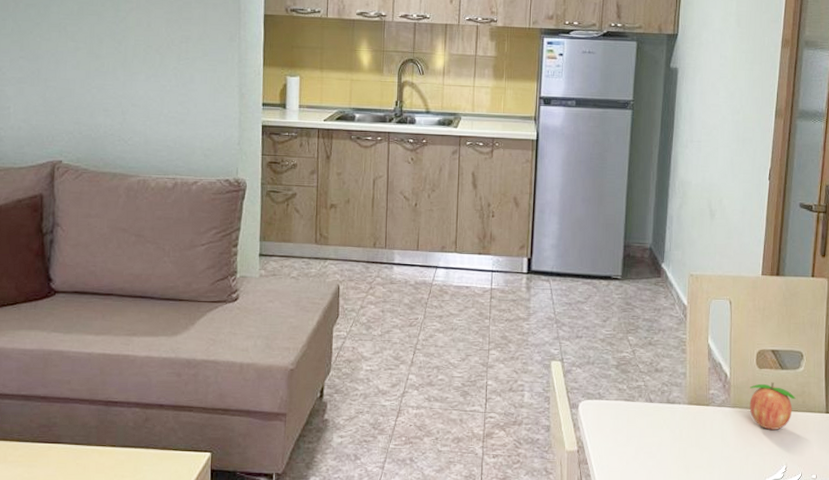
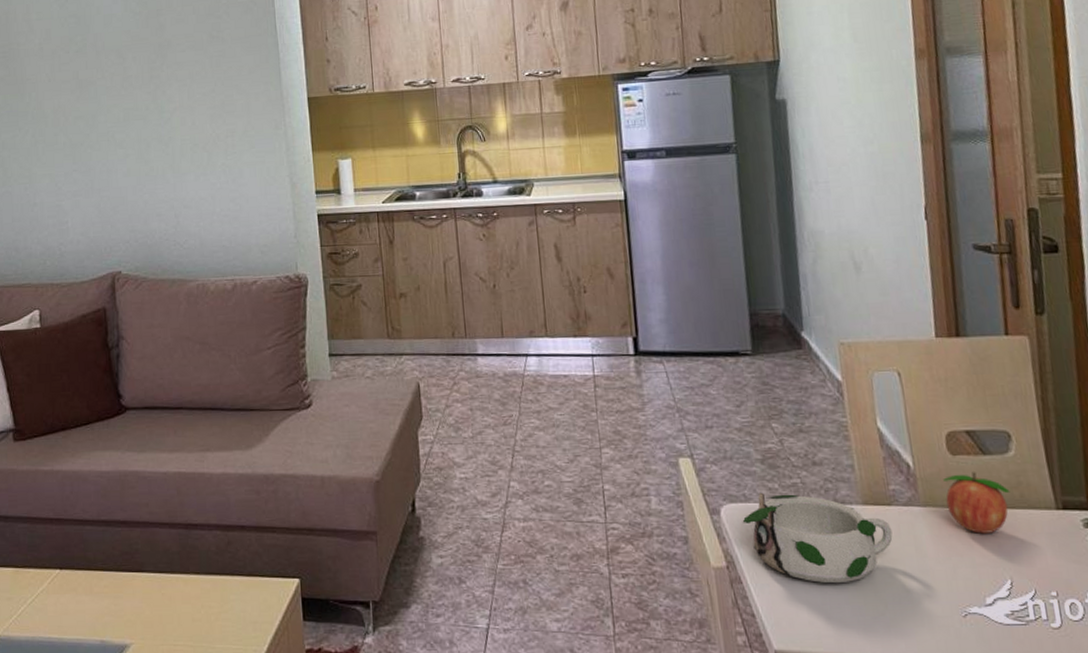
bowl: none [594,392,707,466] -> present [742,492,893,584]

